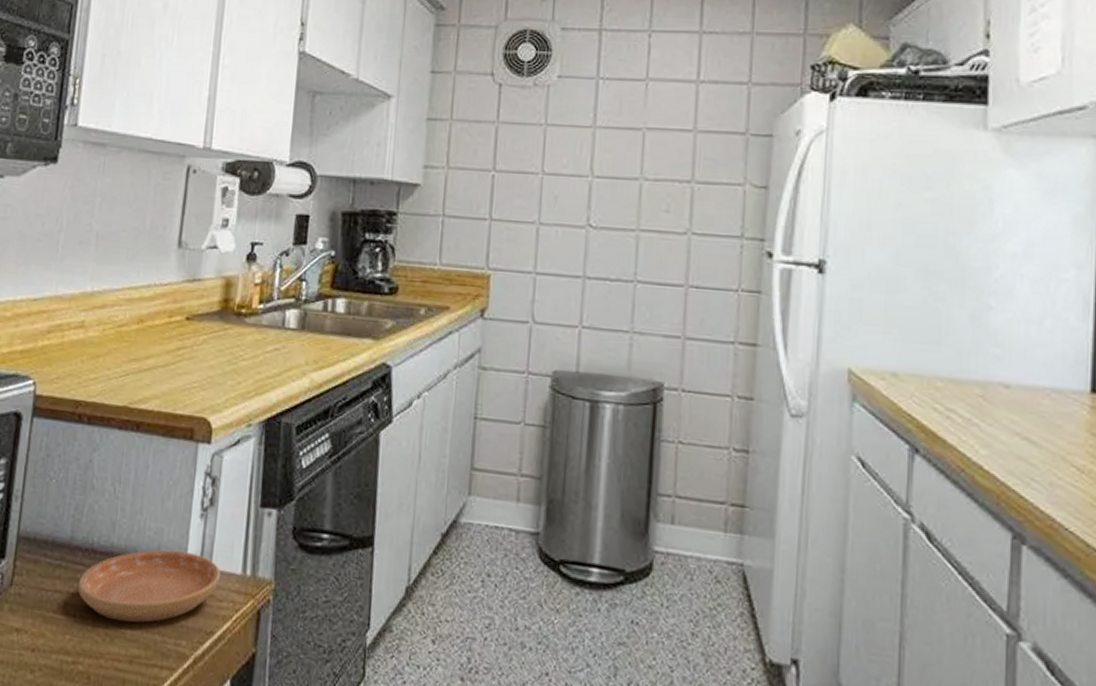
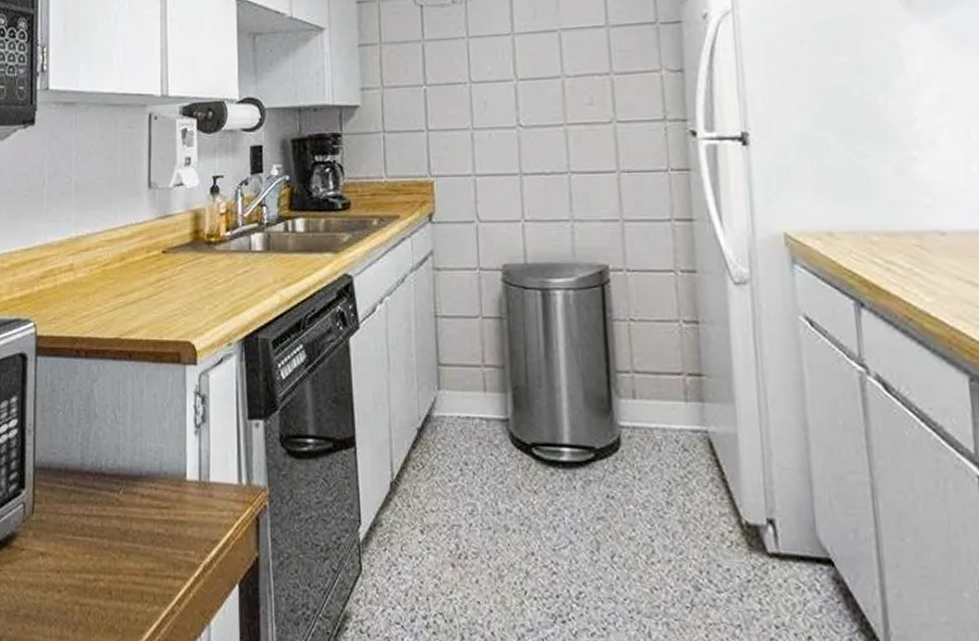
saucer: present [78,549,221,623] -> none [92,467,219,538]

